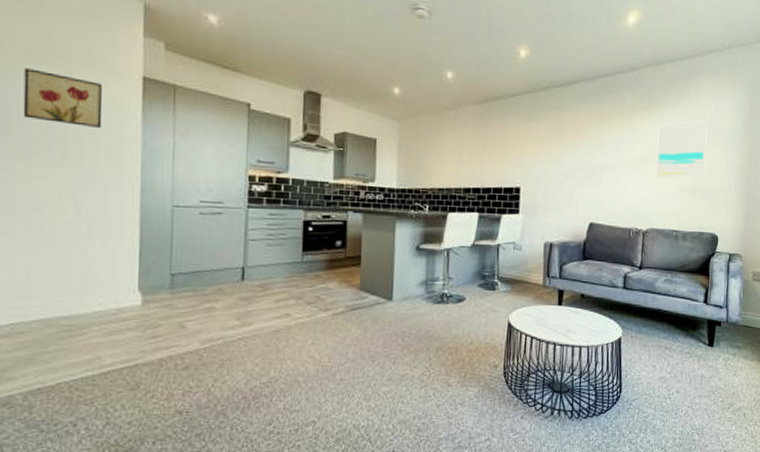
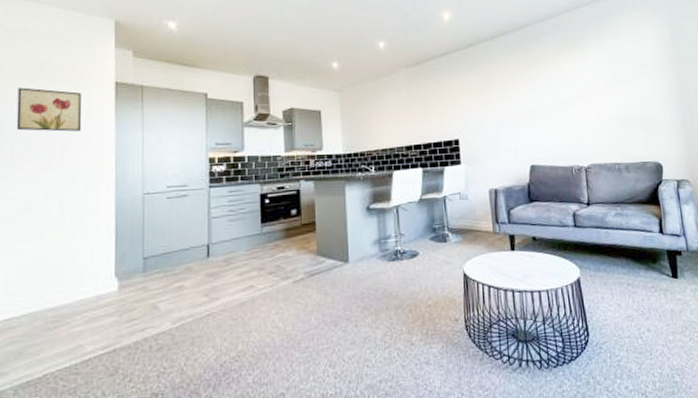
wall art: present [656,120,708,178] -> none [584,54,638,114]

